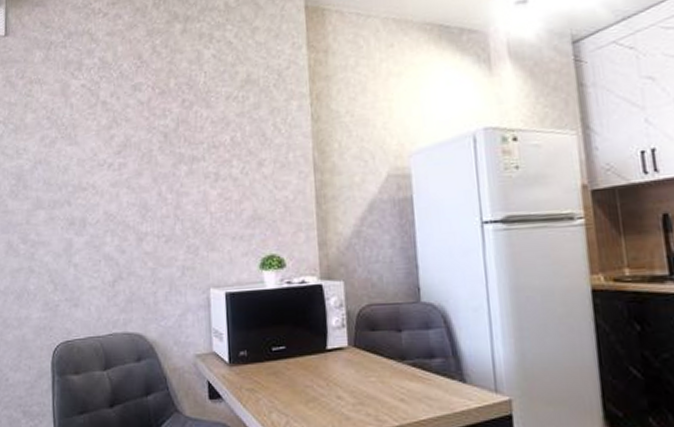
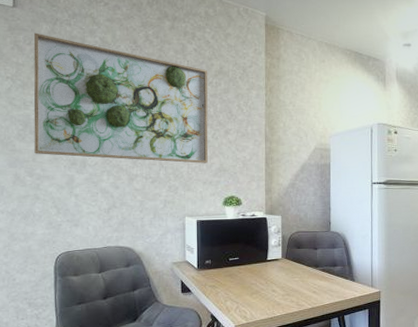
wall art: none [26,62,237,215] -> present [33,32,208,163]

